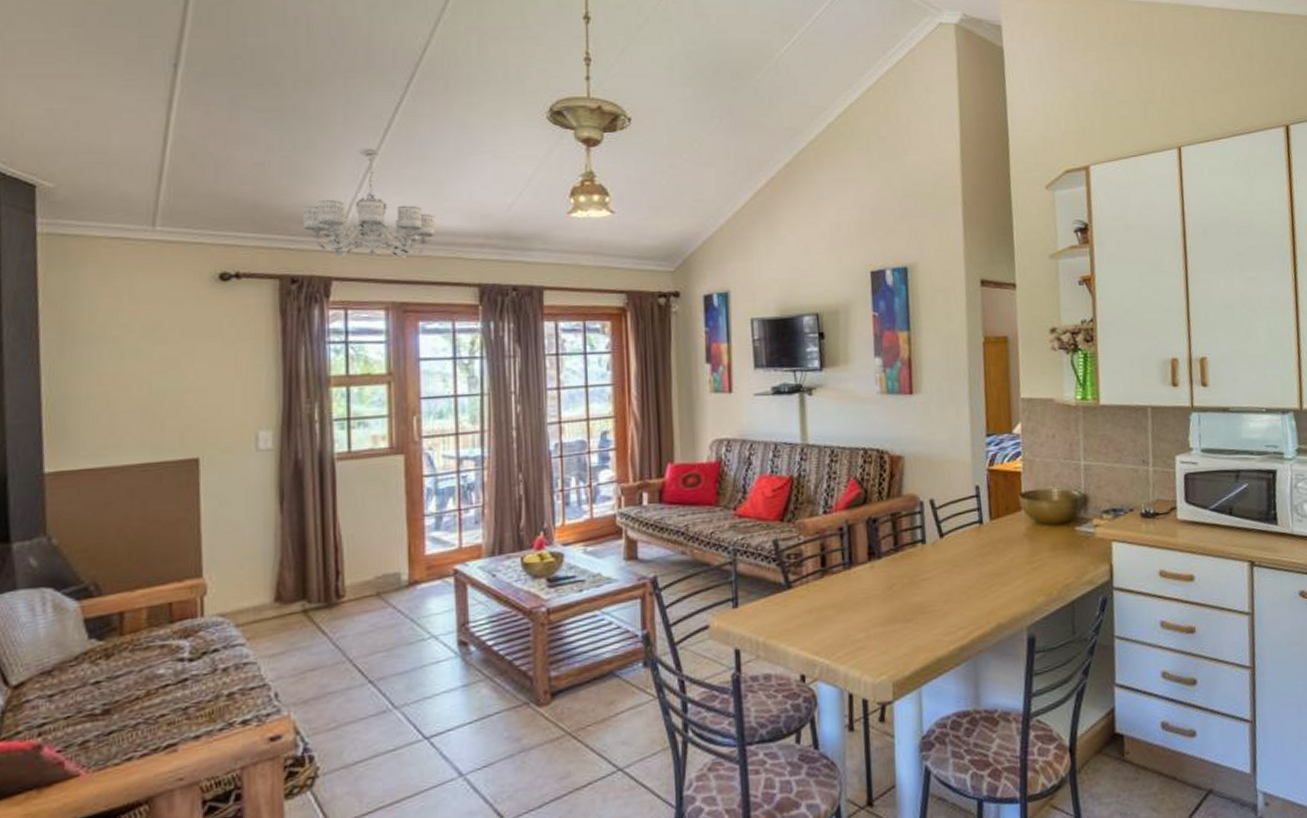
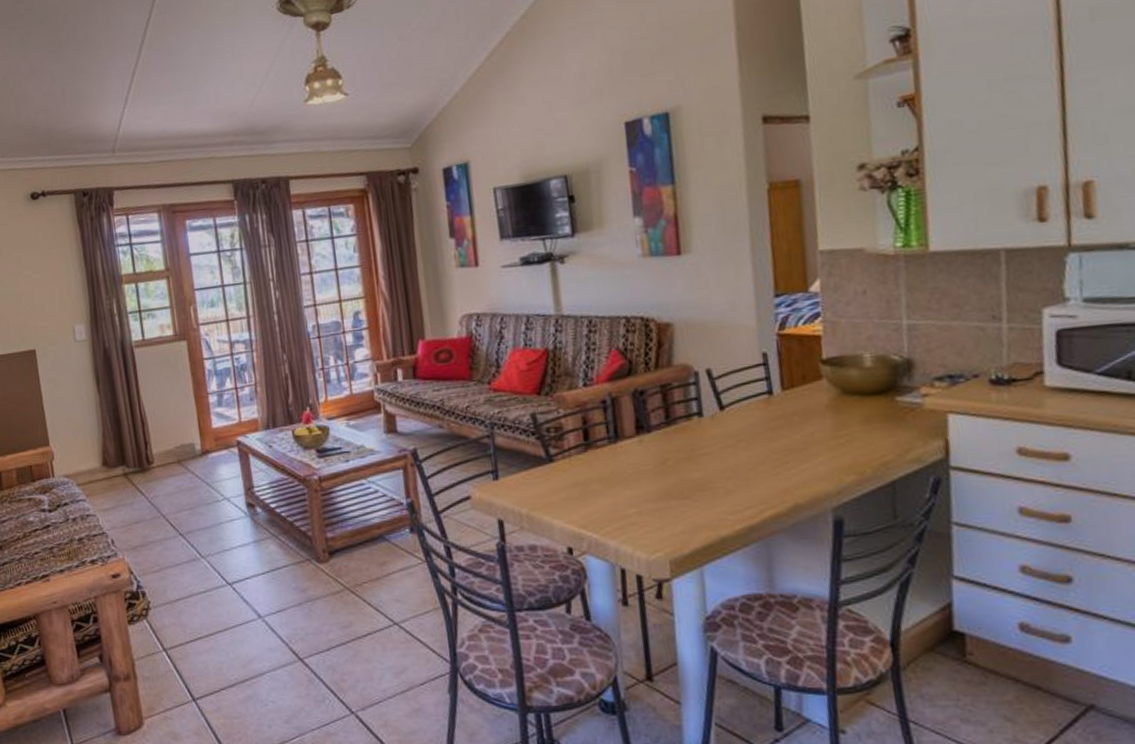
chandelier: present [302,148,436,260] -> none [84,65,192,169]

